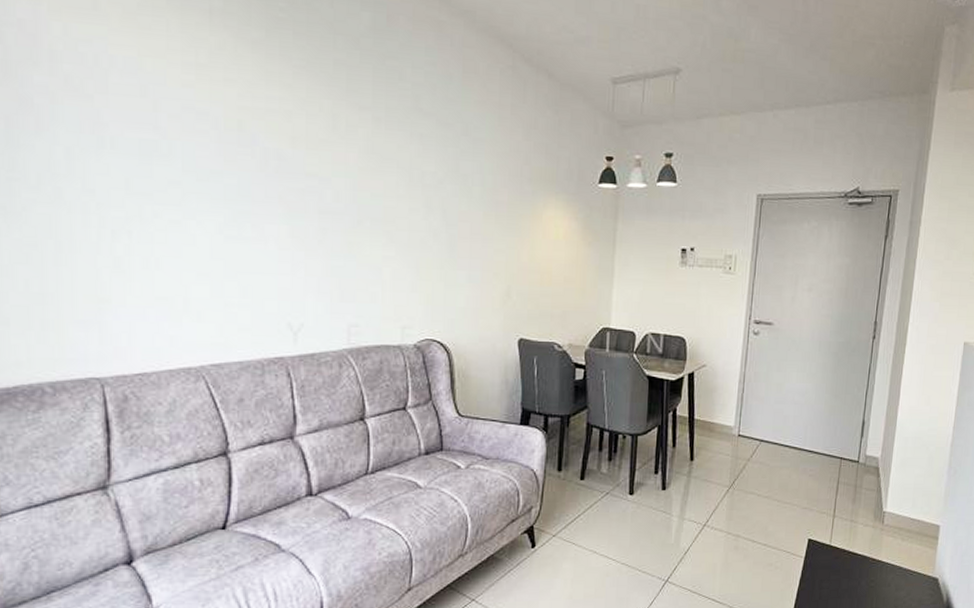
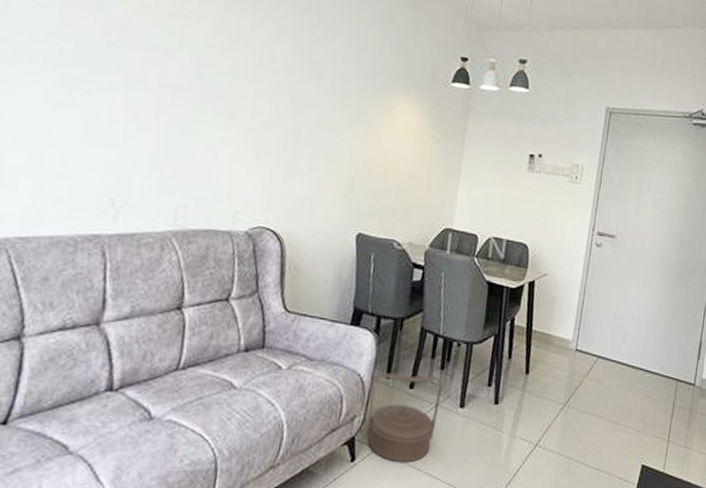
basket: none [543,466,611,547] -> present [366,372,443,463]

